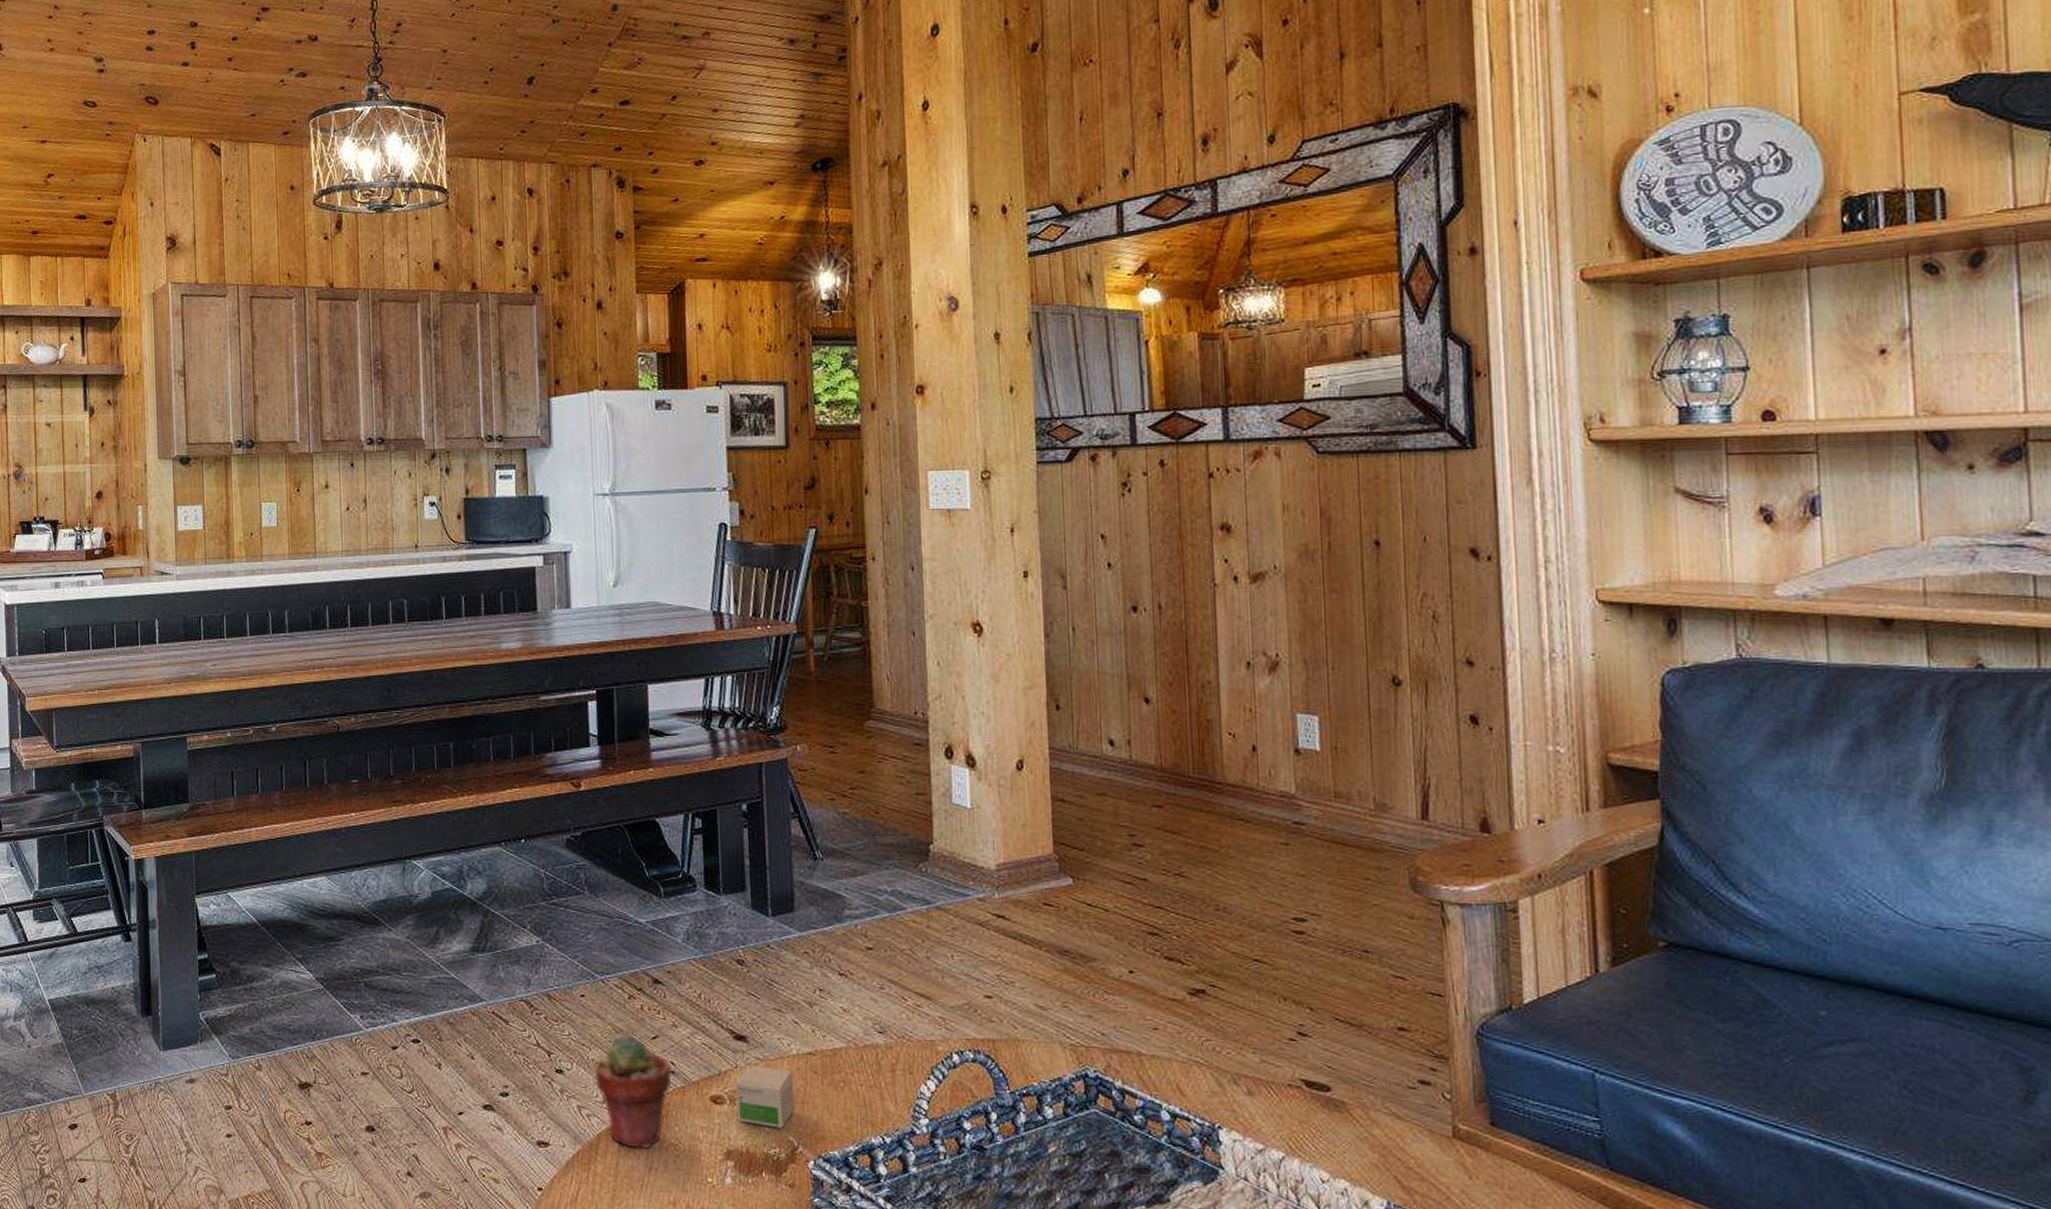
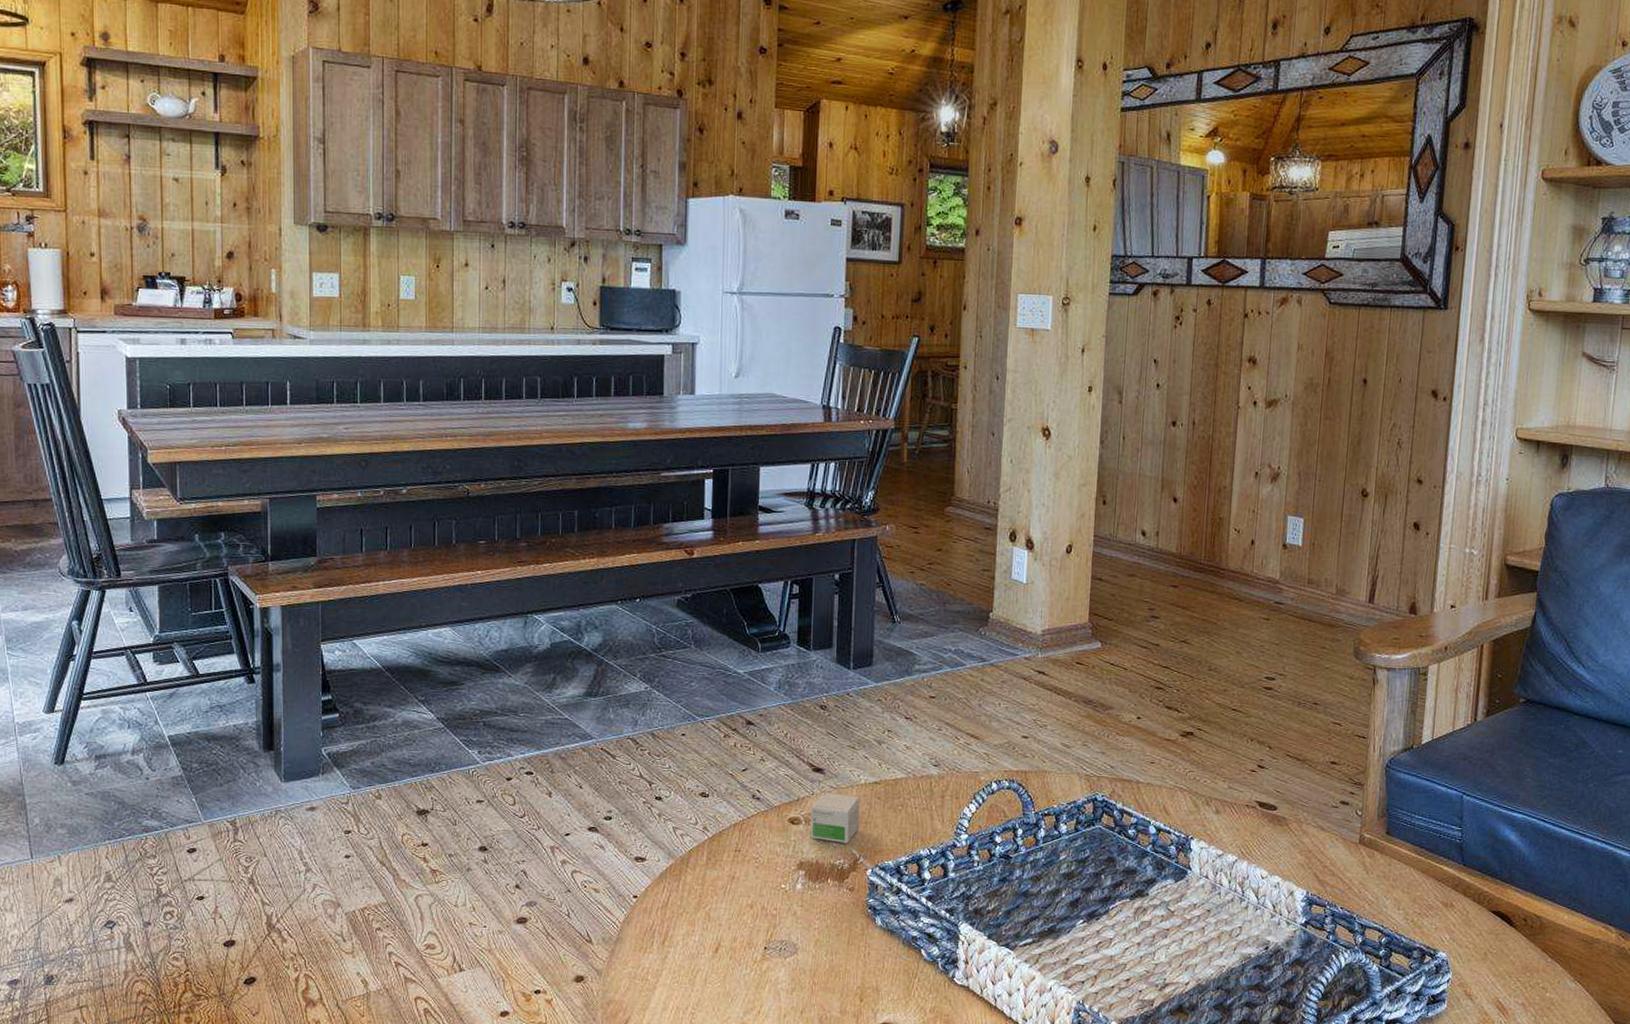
potted succulent: present [594,1034,671,1149] -> none [690,767,757,862]

